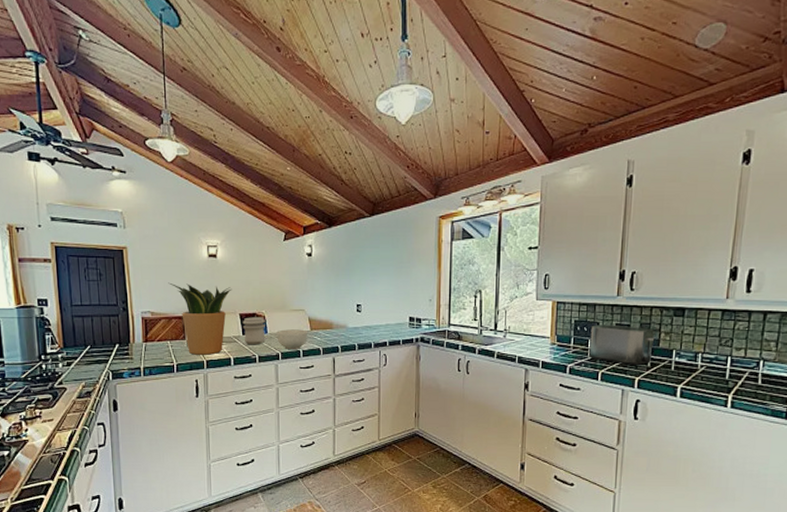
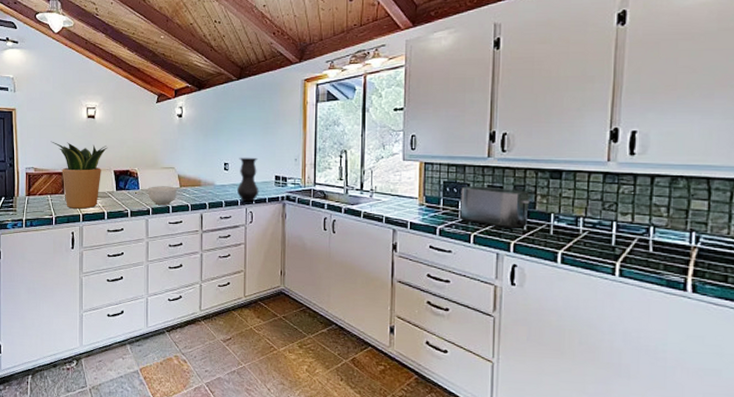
jar: present [242,317,266,345] -> none [116,174,137,201]
vase: none [369,298,393,344] -> present [236,157,259,202]

